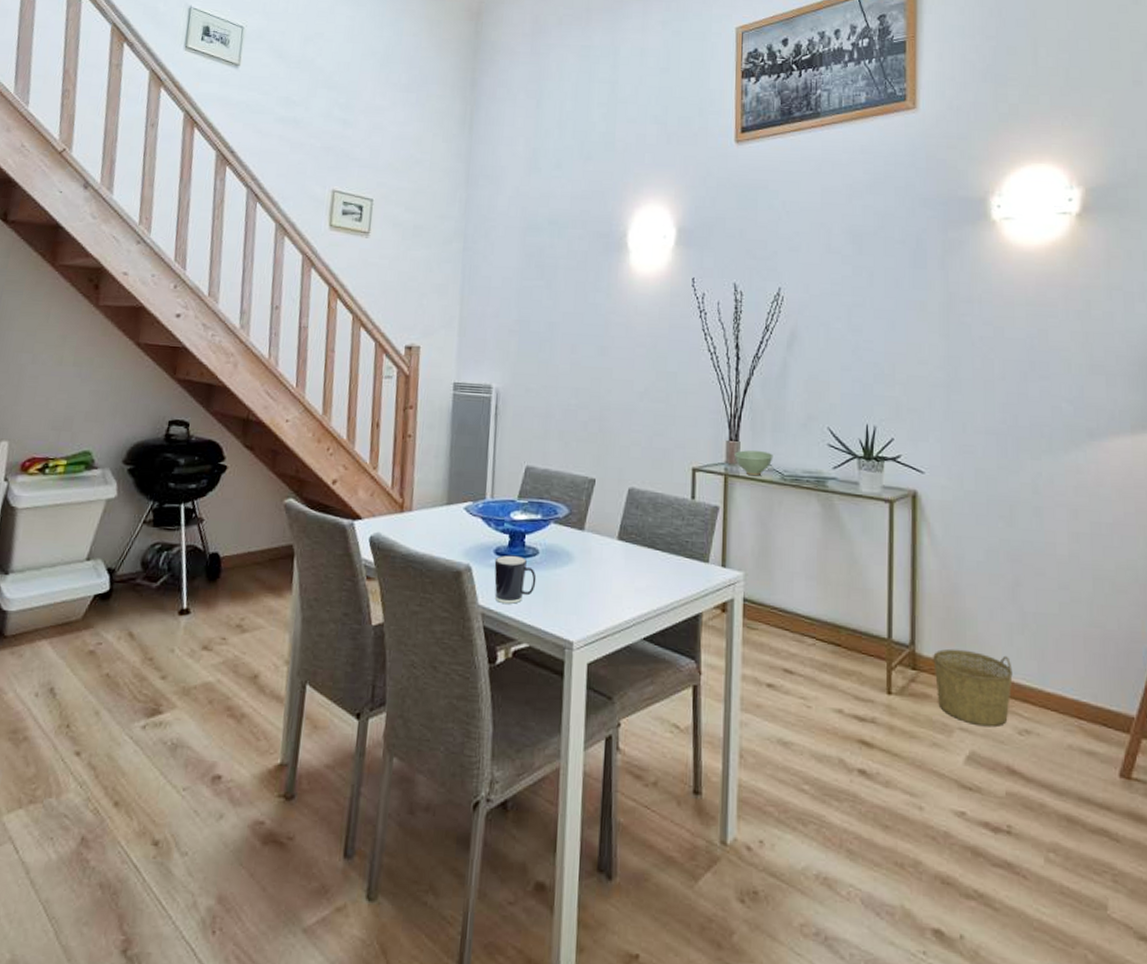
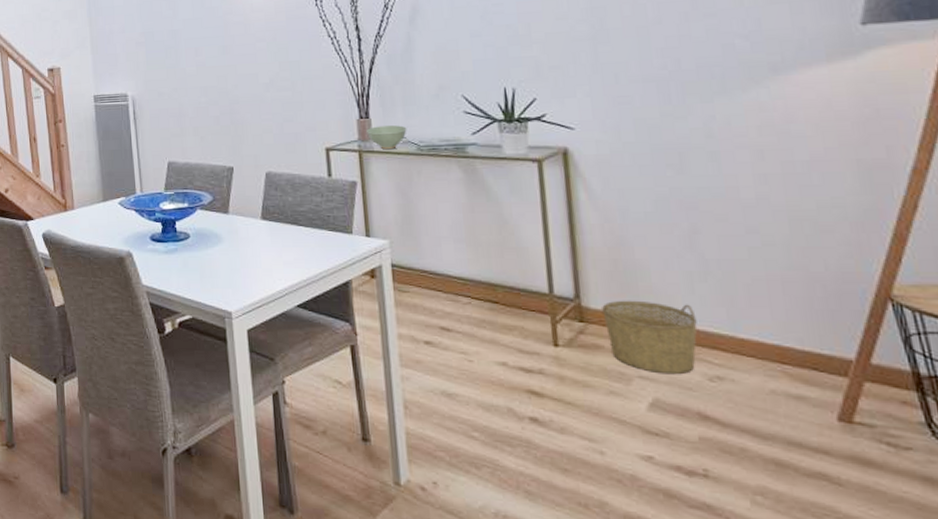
mug: present [494,555,537,604] -> none [151,240,191,282]

